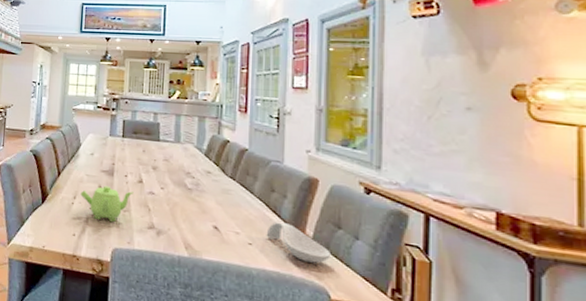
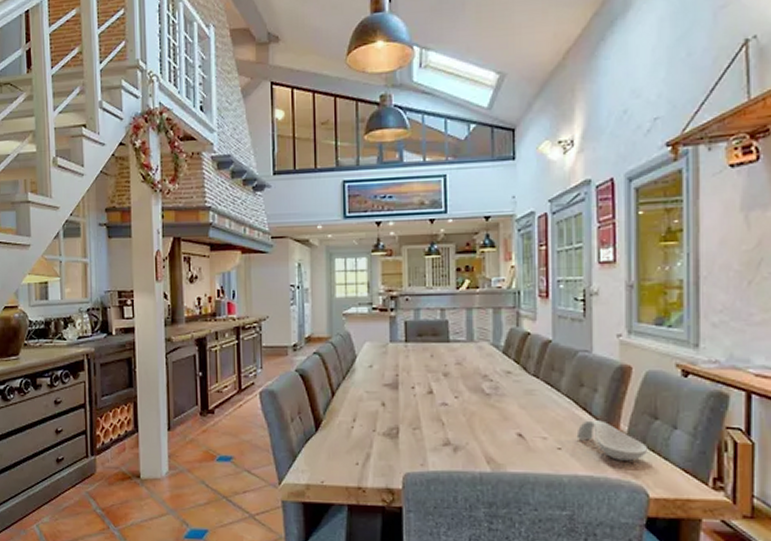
teapot: present [80,185,134,222] -> none [361,402,423,443]

